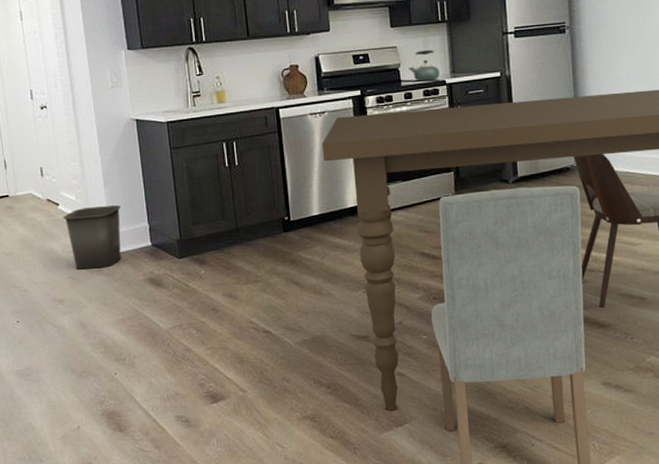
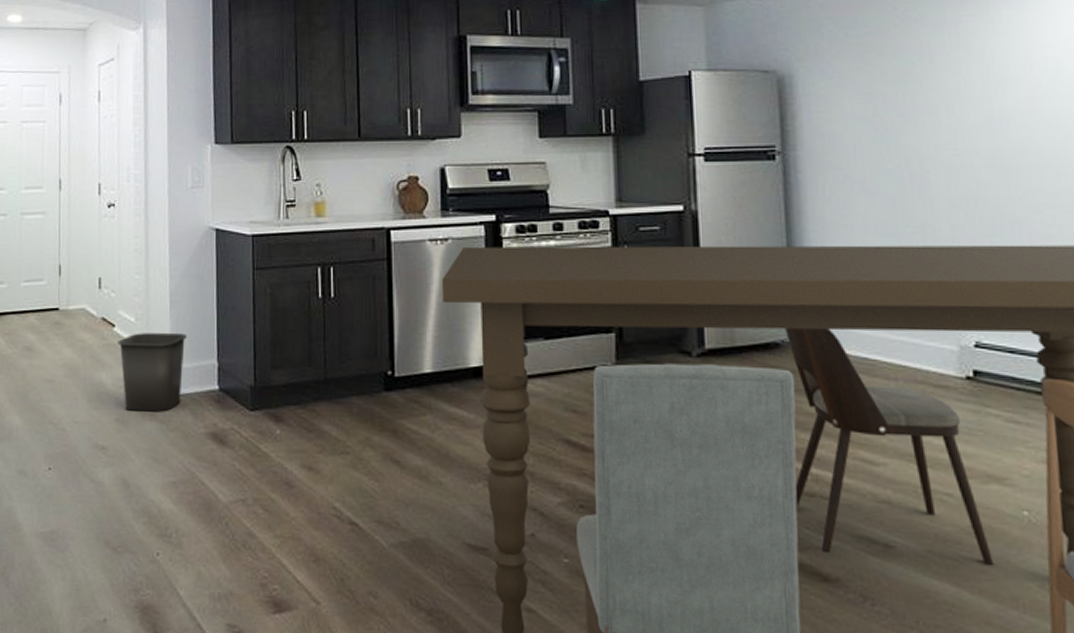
kettle: present [407,49,440,82] -> none [559,169,601,209]

